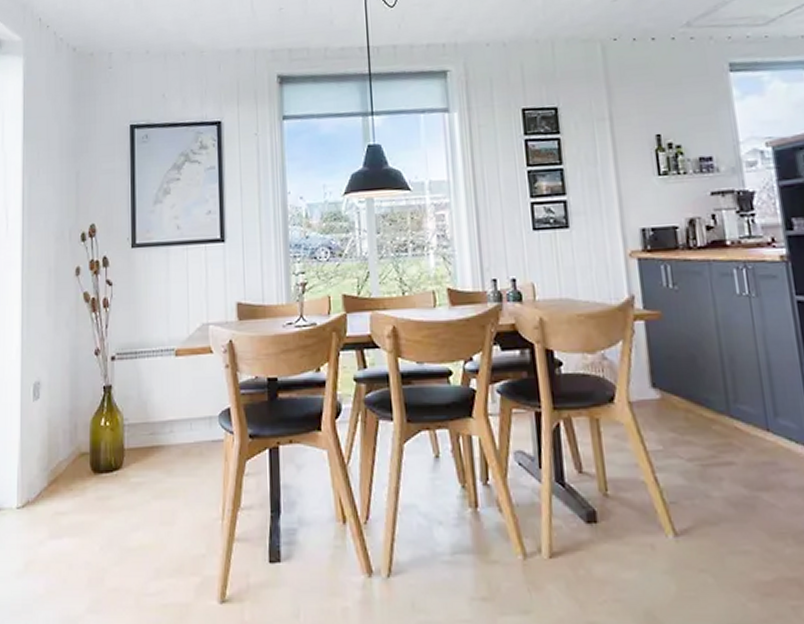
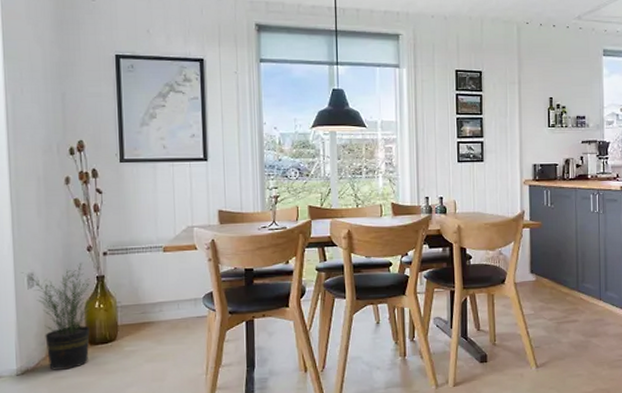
potted plant: none [28,369,106,504] -> present [21,262,100,370]

